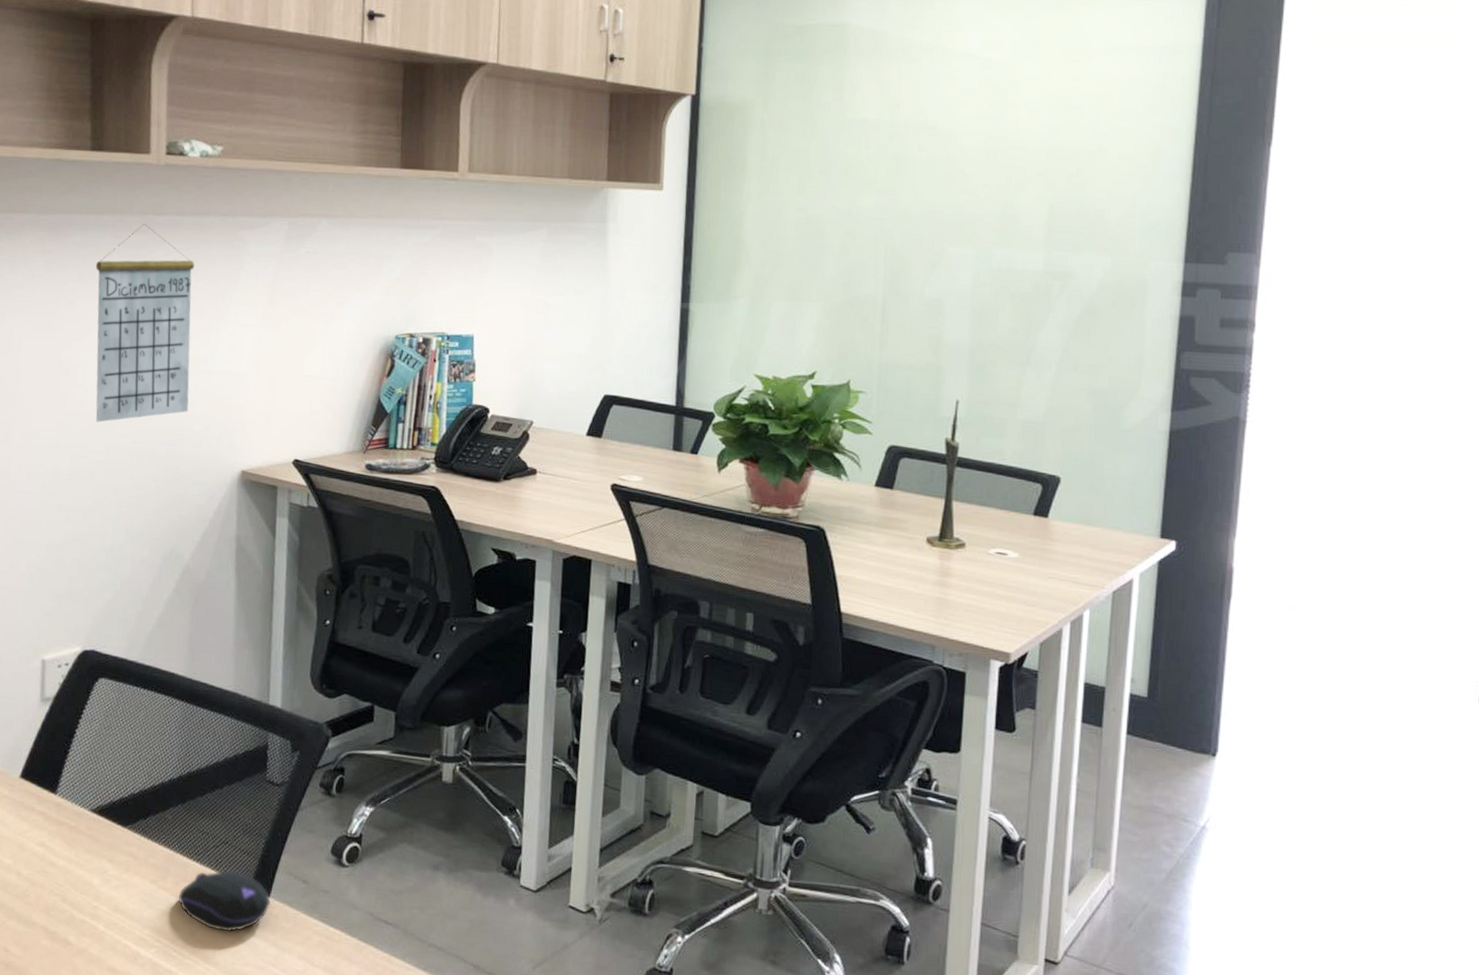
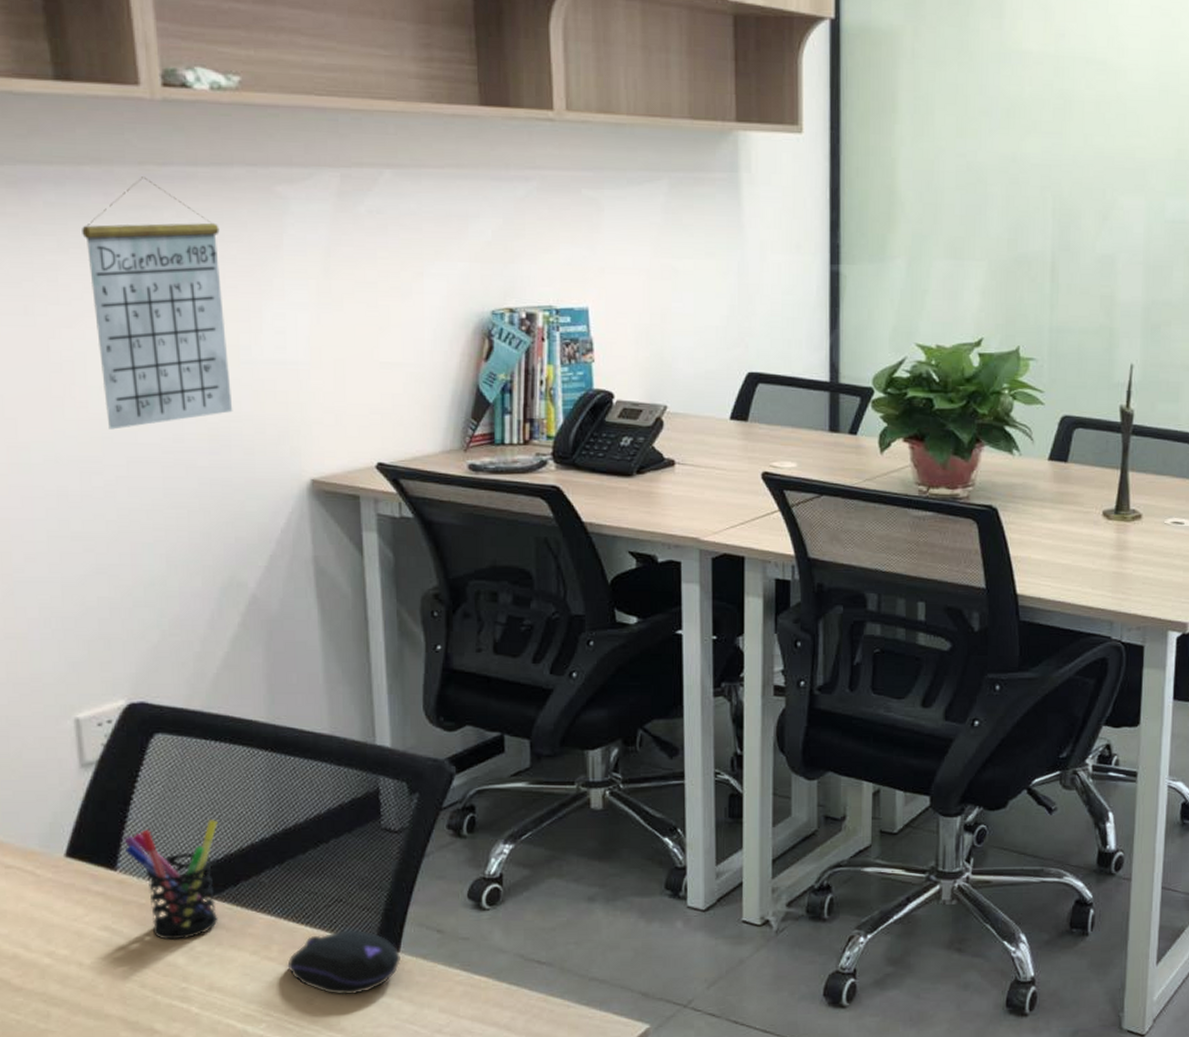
pen holder: none [65,757,138,863] -> present [124,820,218,941]

